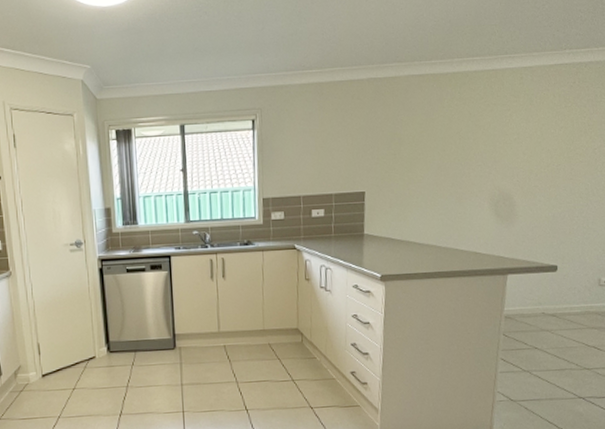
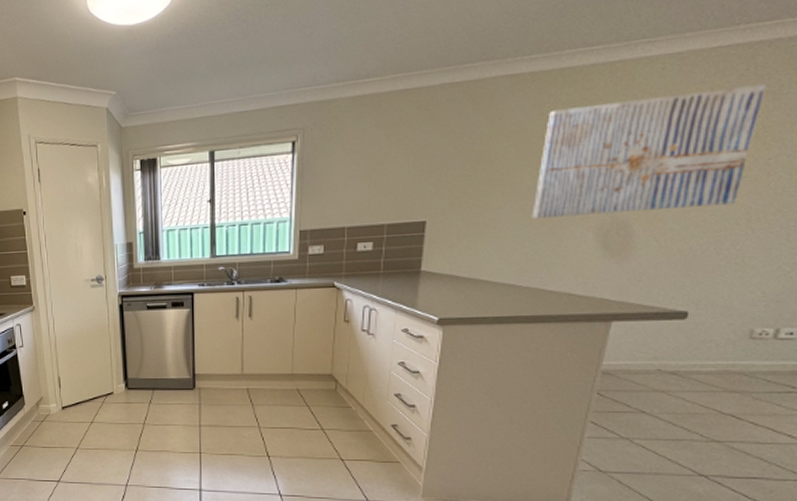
wall art: none [443,94,588,191] -> present [531,84,768,219]

